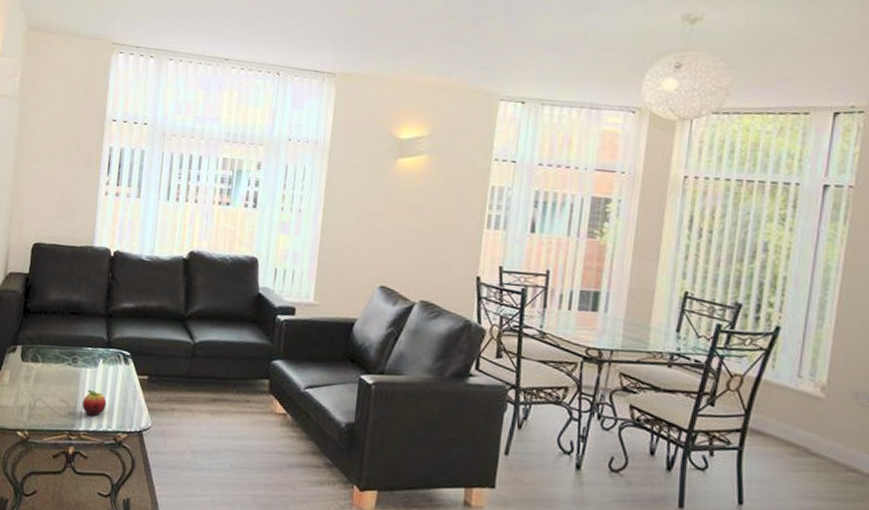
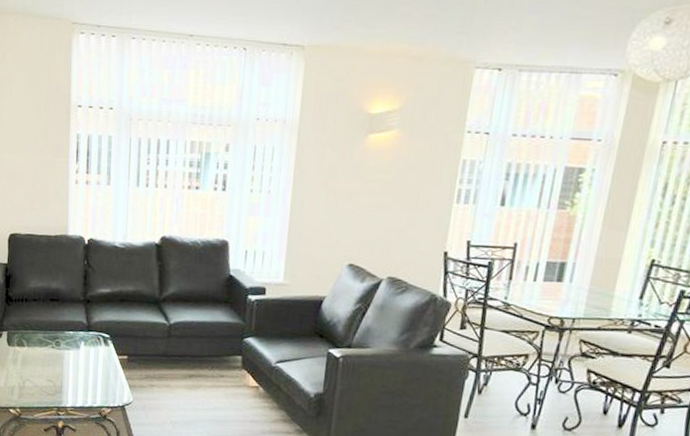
fruit: present [82,389,106,416] -> none [67,370,90,394]

